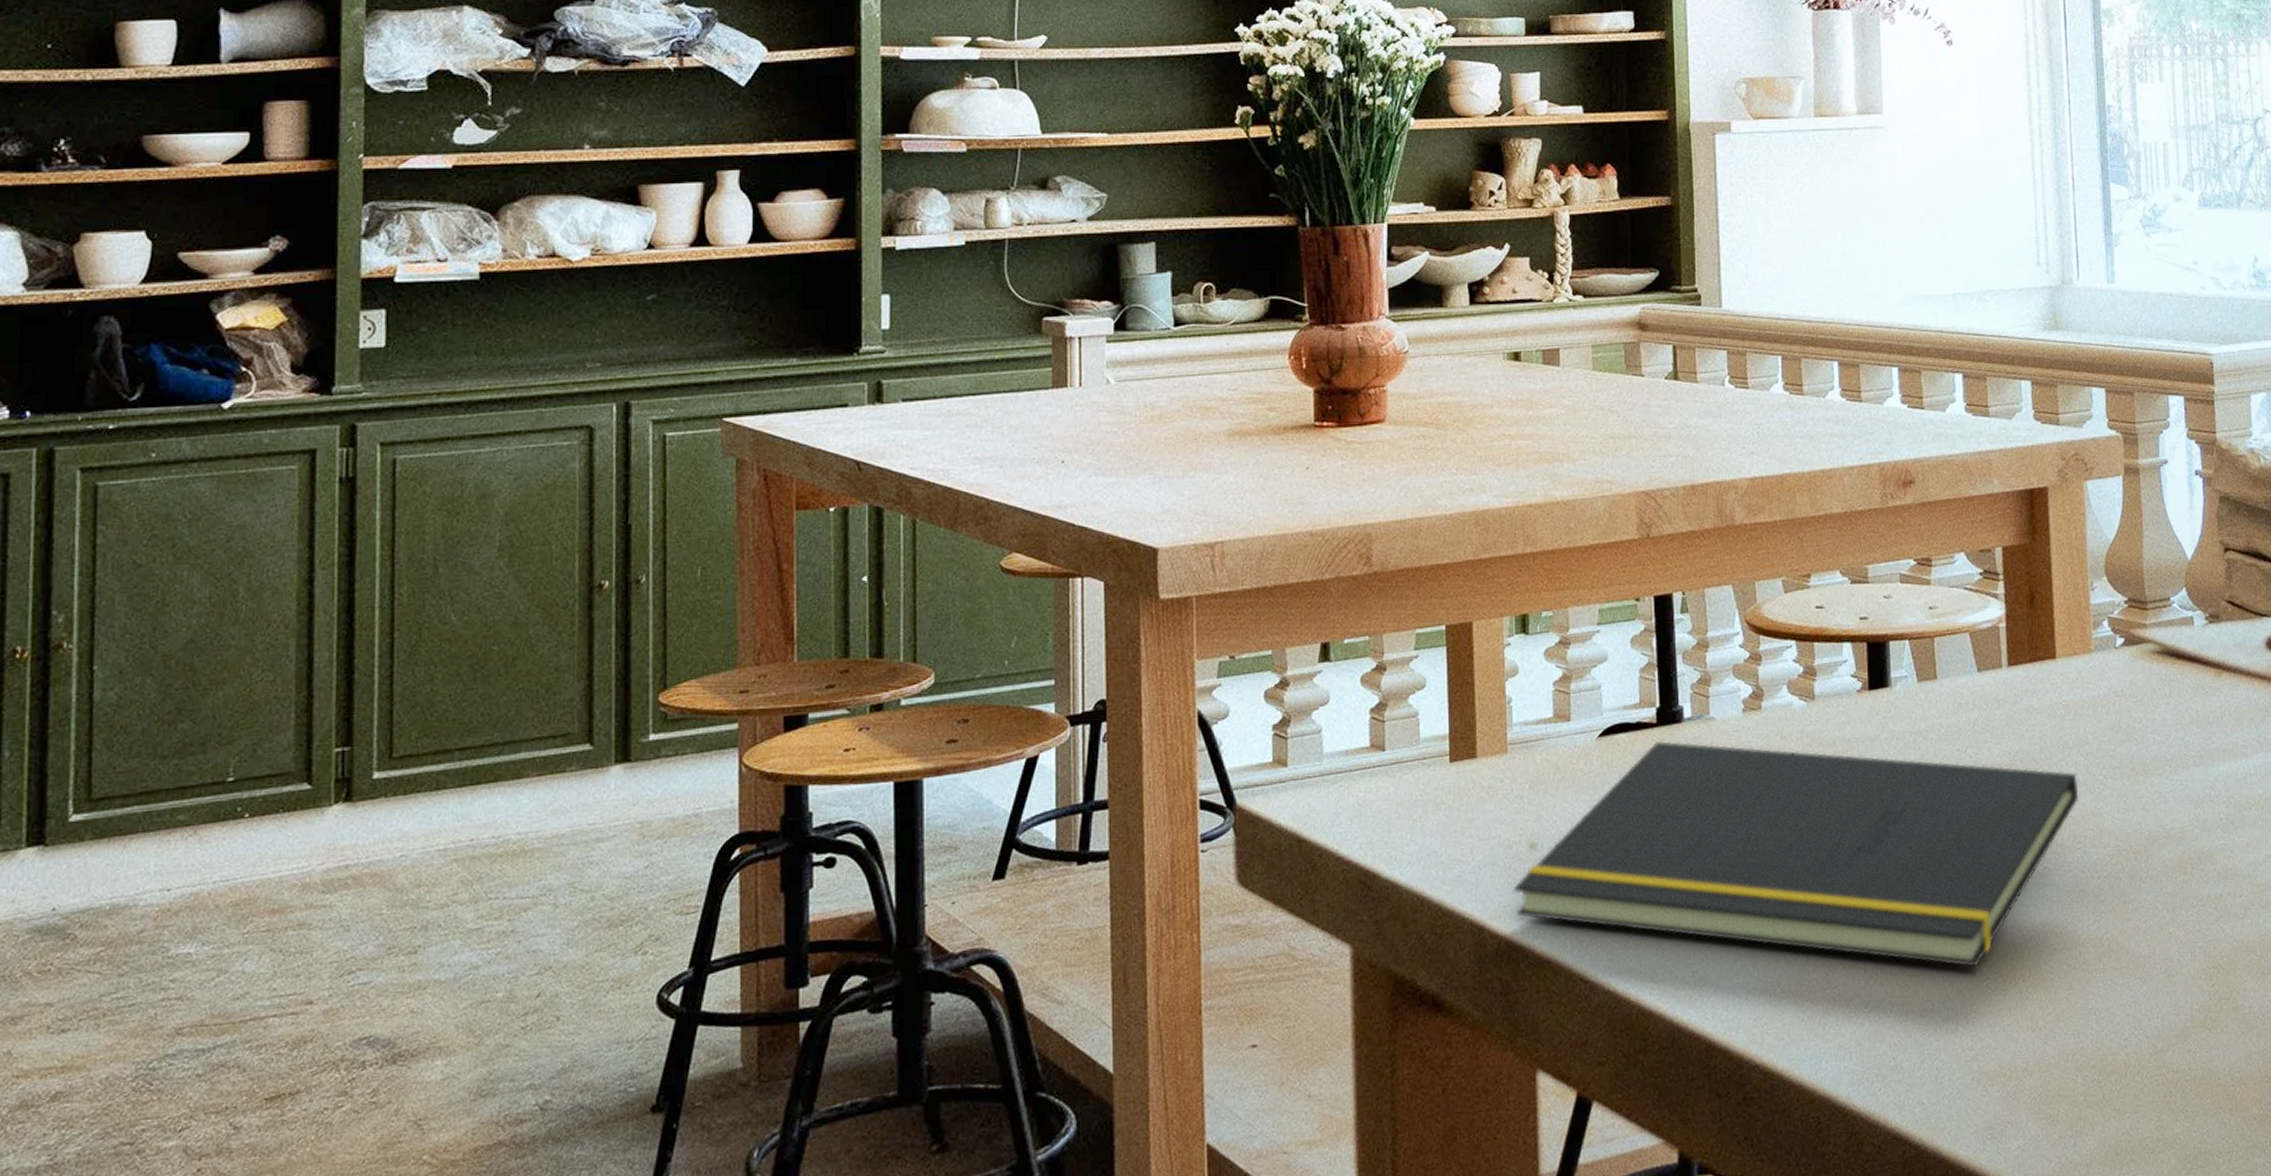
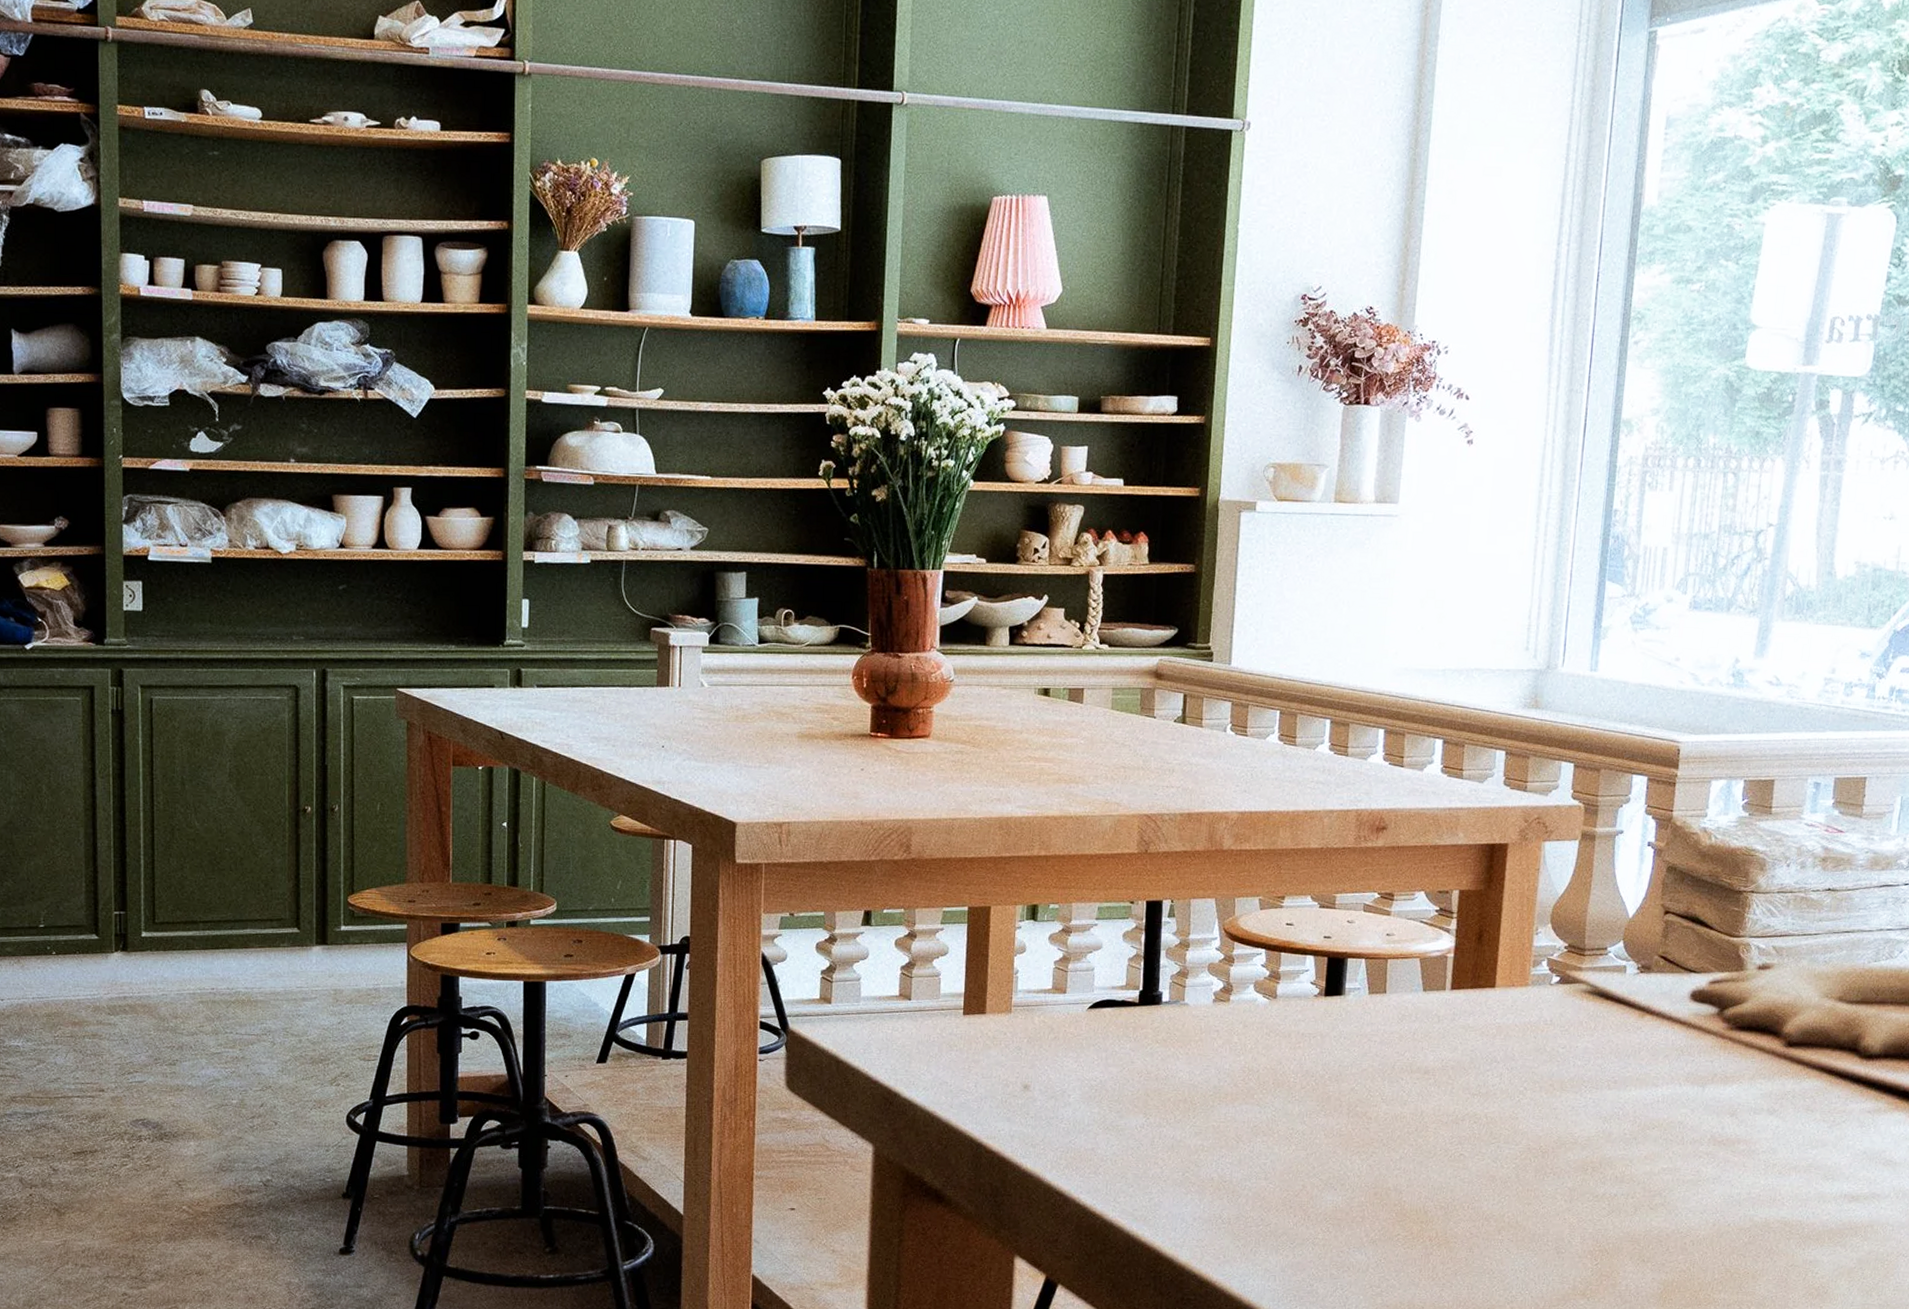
notepad: present [1513,740,2079,968] -> none [1007,1017,1501,1224]

